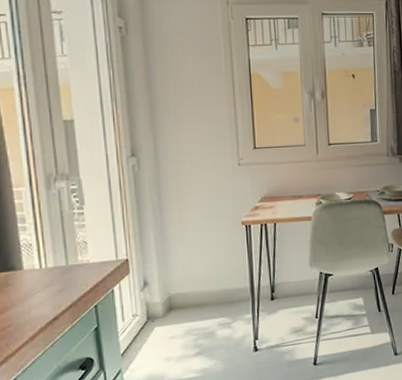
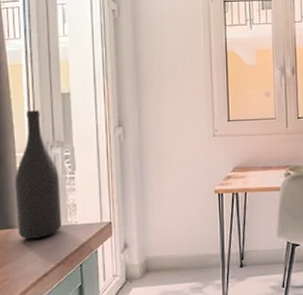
wine bottle: none [14,139,71,281] -> present [15,110,62,239]

